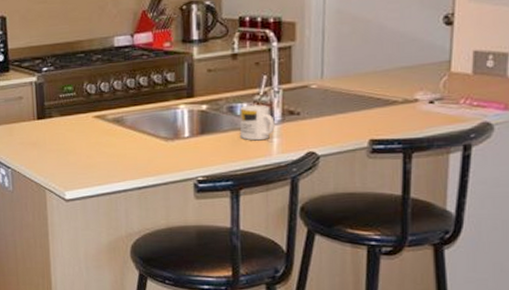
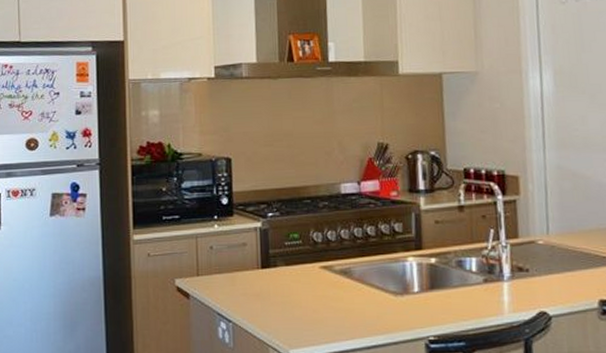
mug: present [239,105,275,141] -> none [469,260,505,298]

